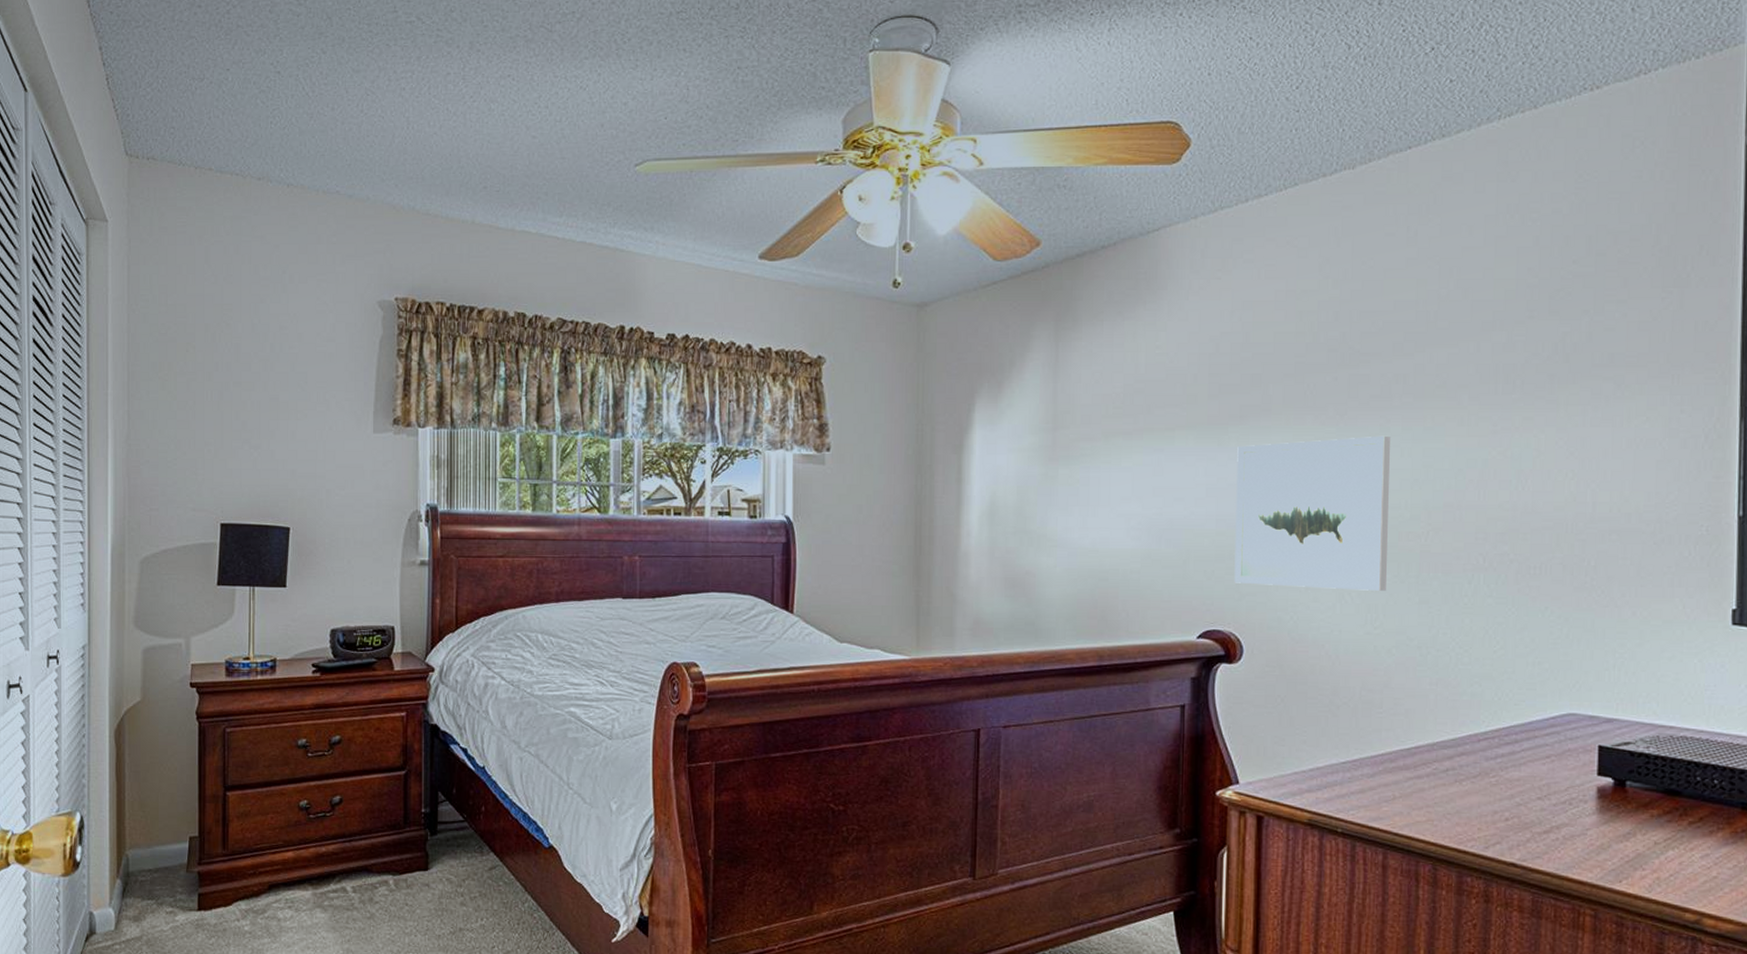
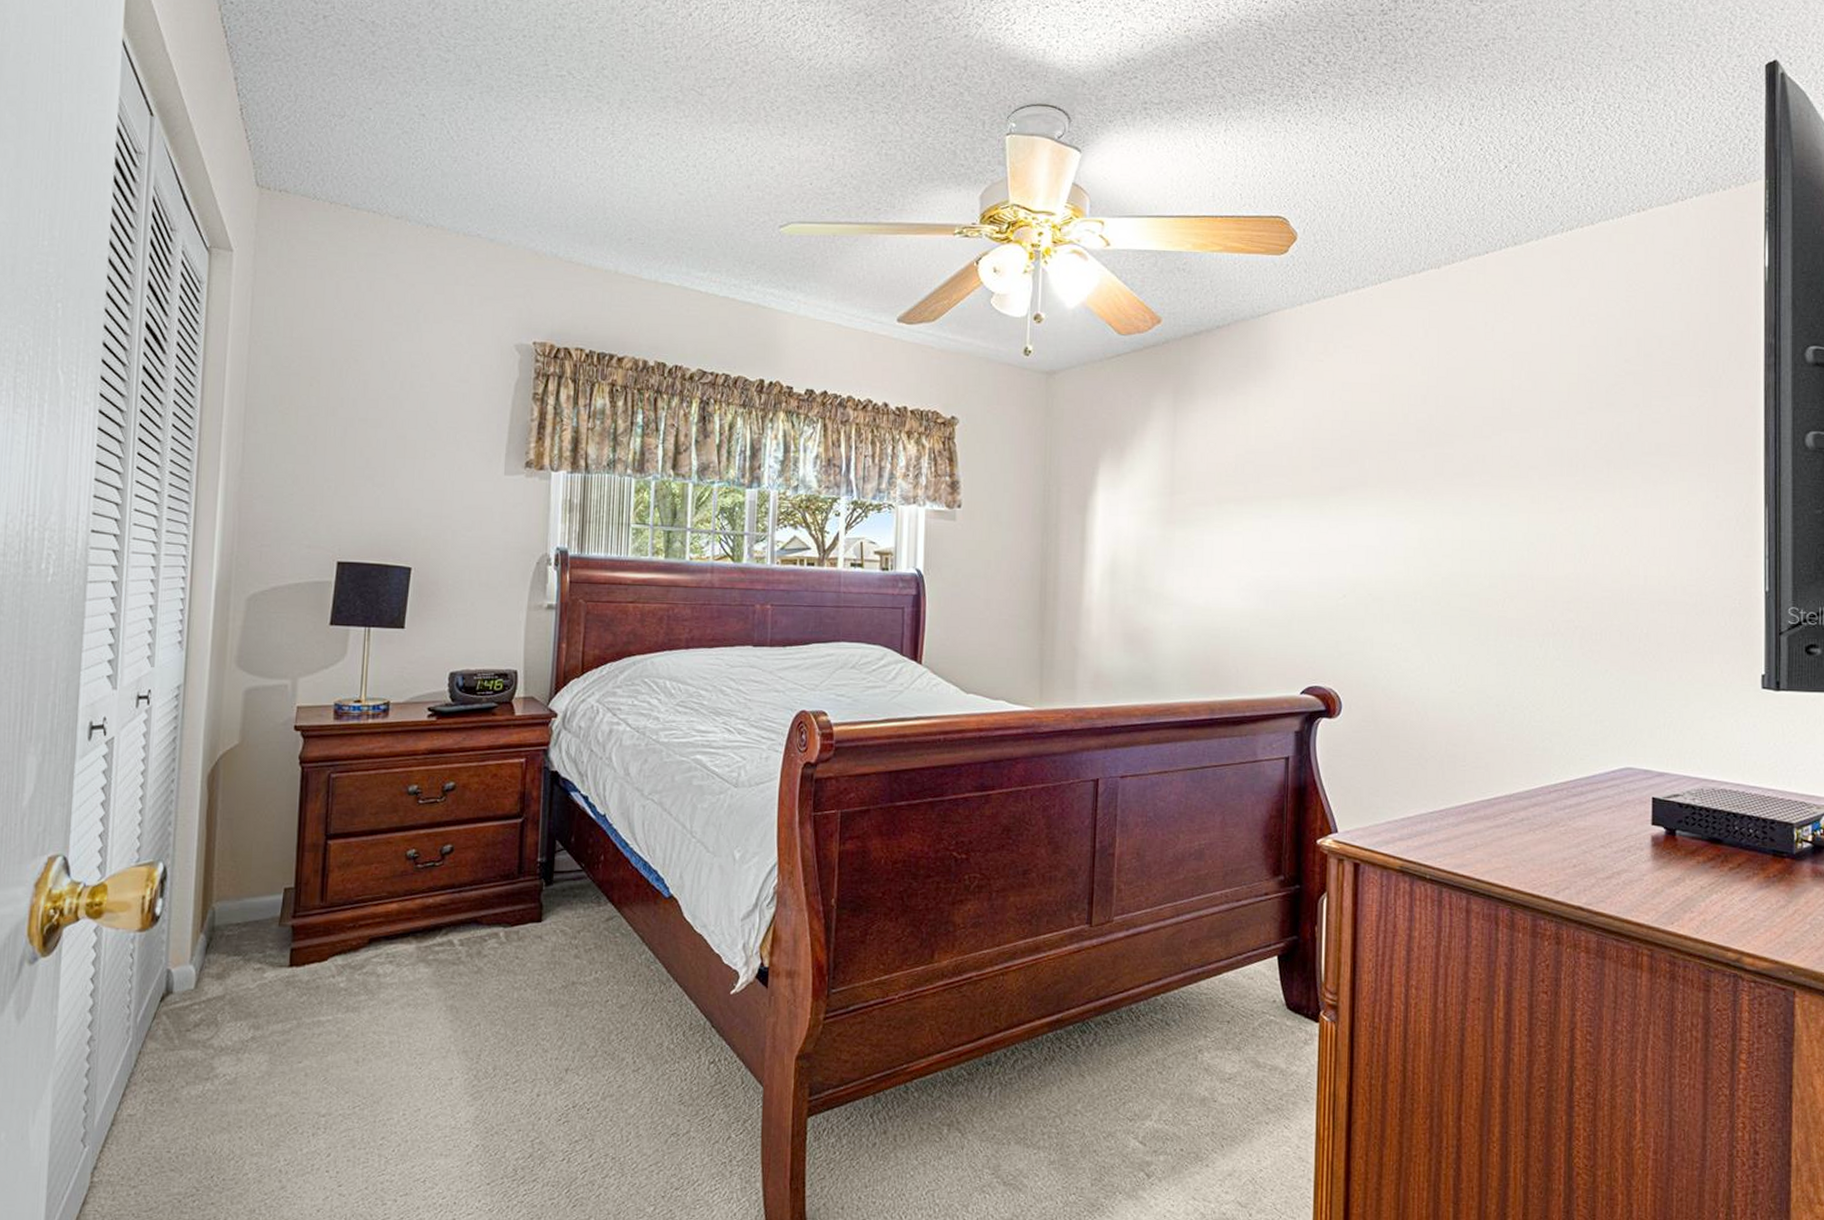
wall art: present [1234,435,1390,591] -> none [1334,510,1471,653]

